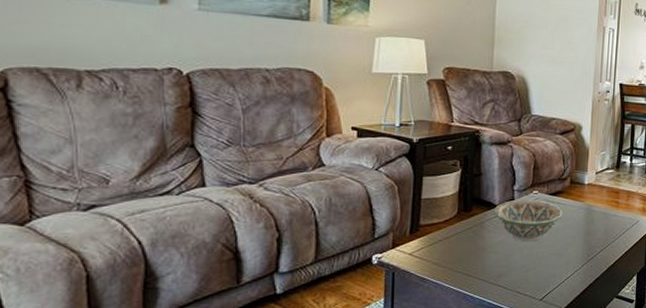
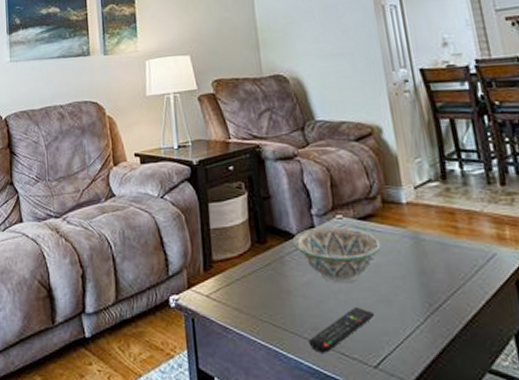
remote control: none [493,258,548,293] -> present [308,306,375,353]

